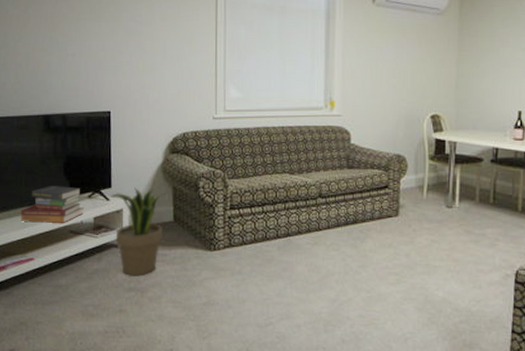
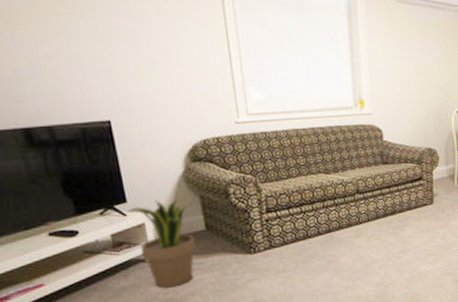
books: present [21,186,83,223] -> none [15,205,96,248]

